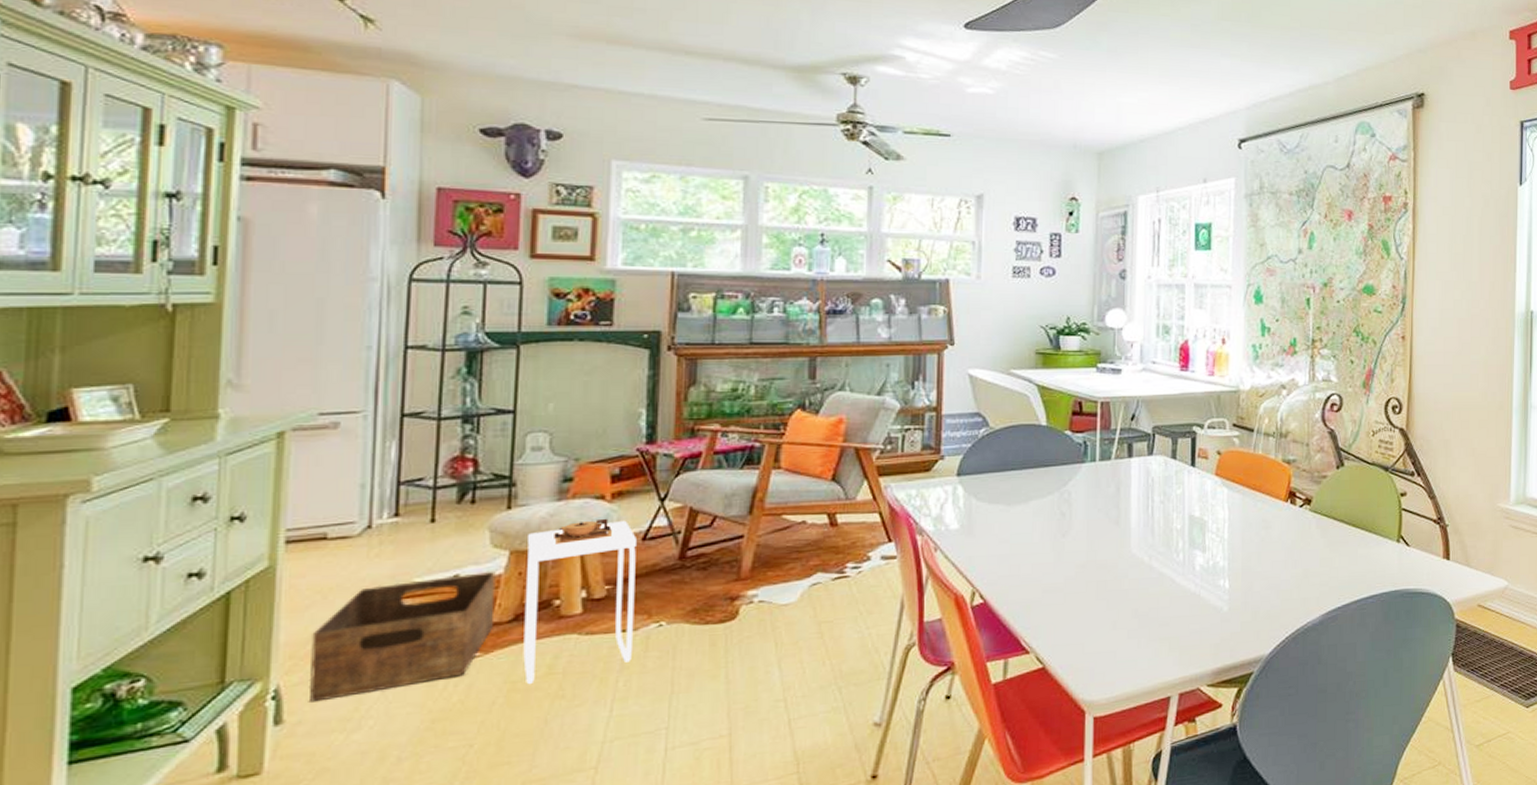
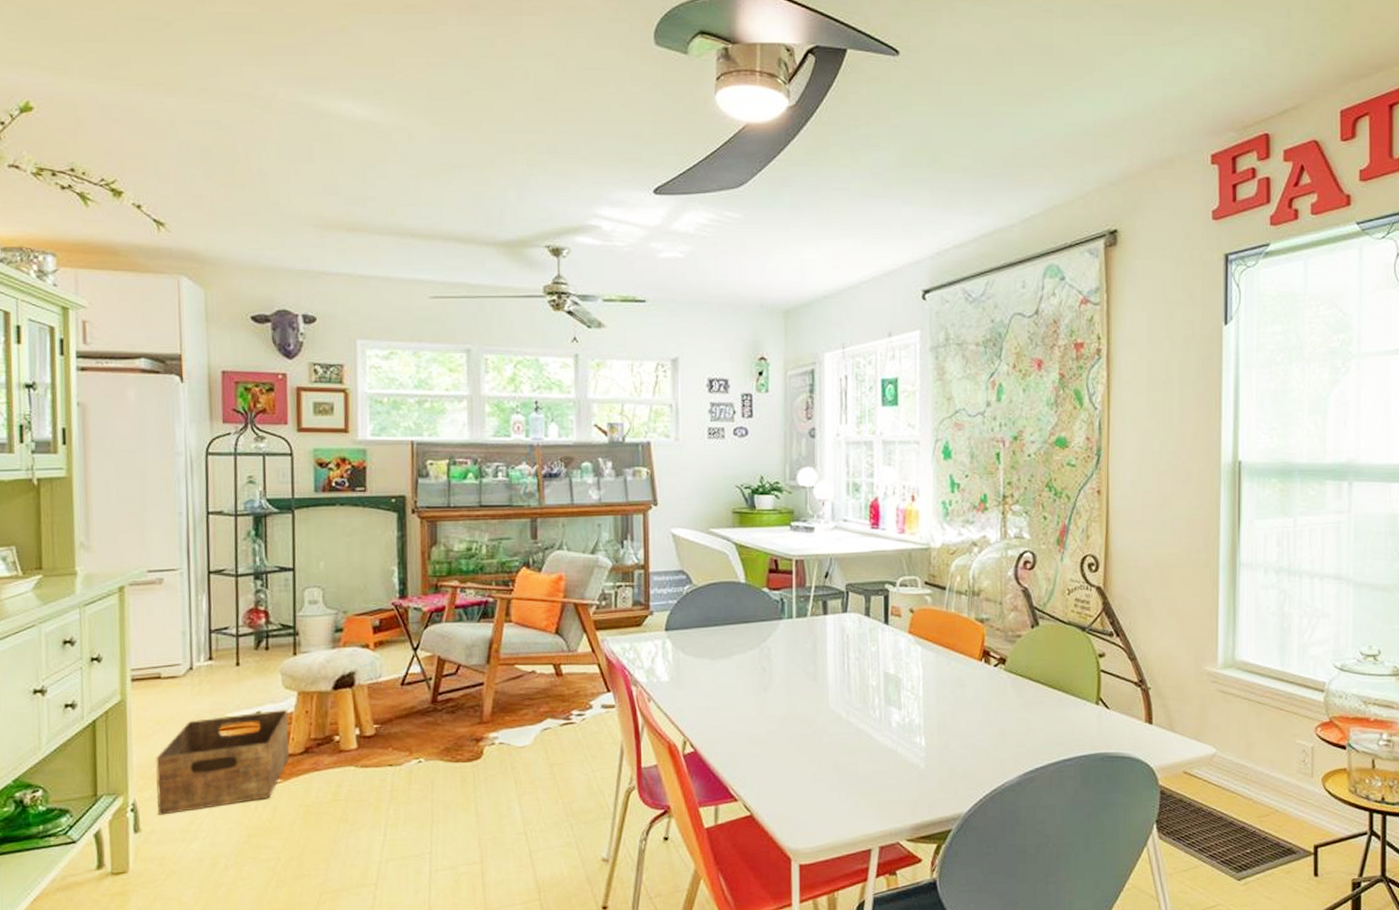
side table: present [523,518,636,685] -> none [311,665,399,809]

